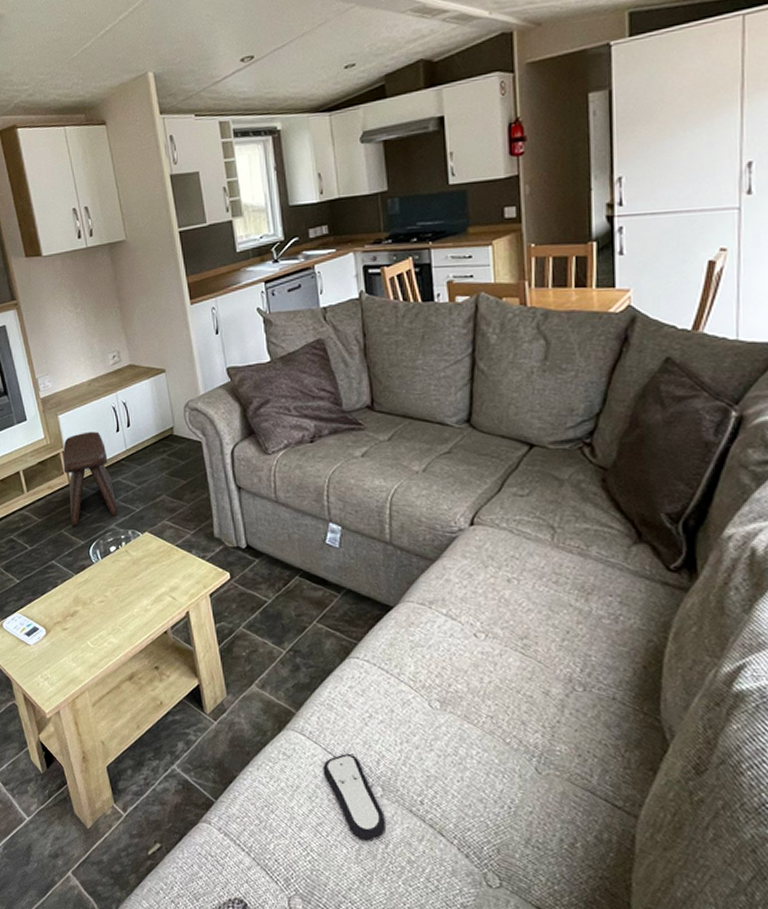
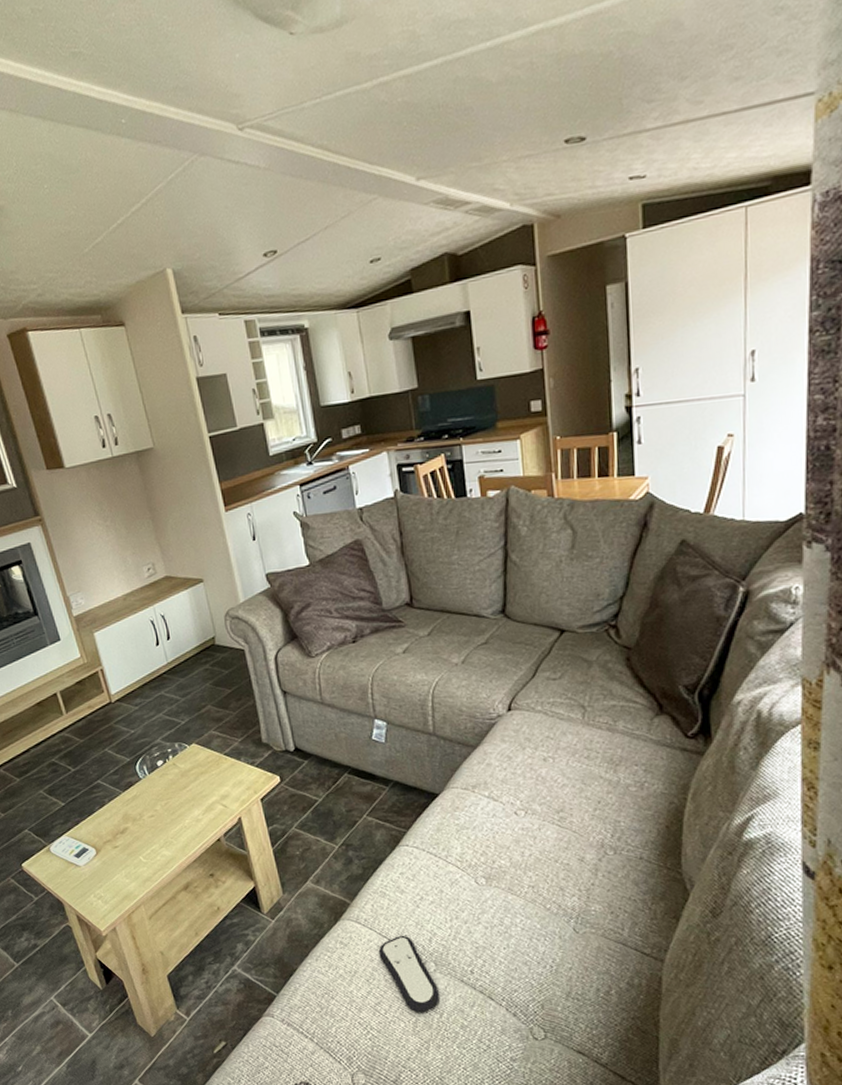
stool: present [63,432,119,526] -> none [101,647,164,744]

